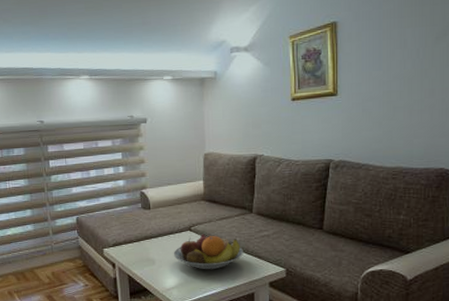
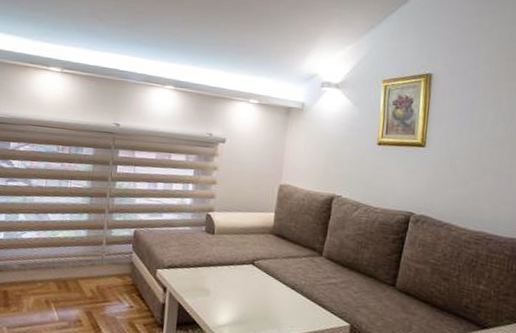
fruit bowl: present [173,234,244,270] -> none [230,270,308,313]

